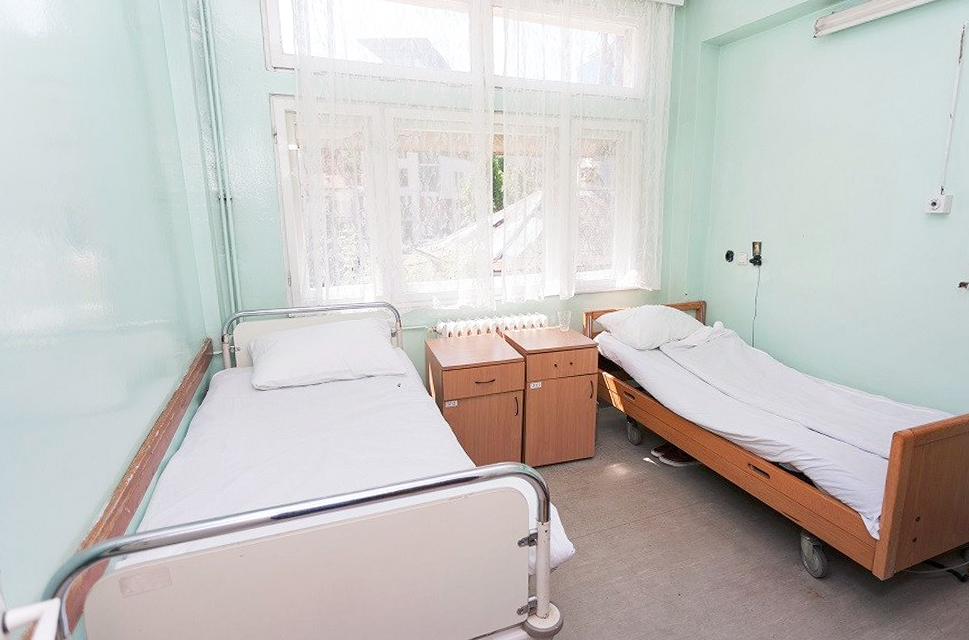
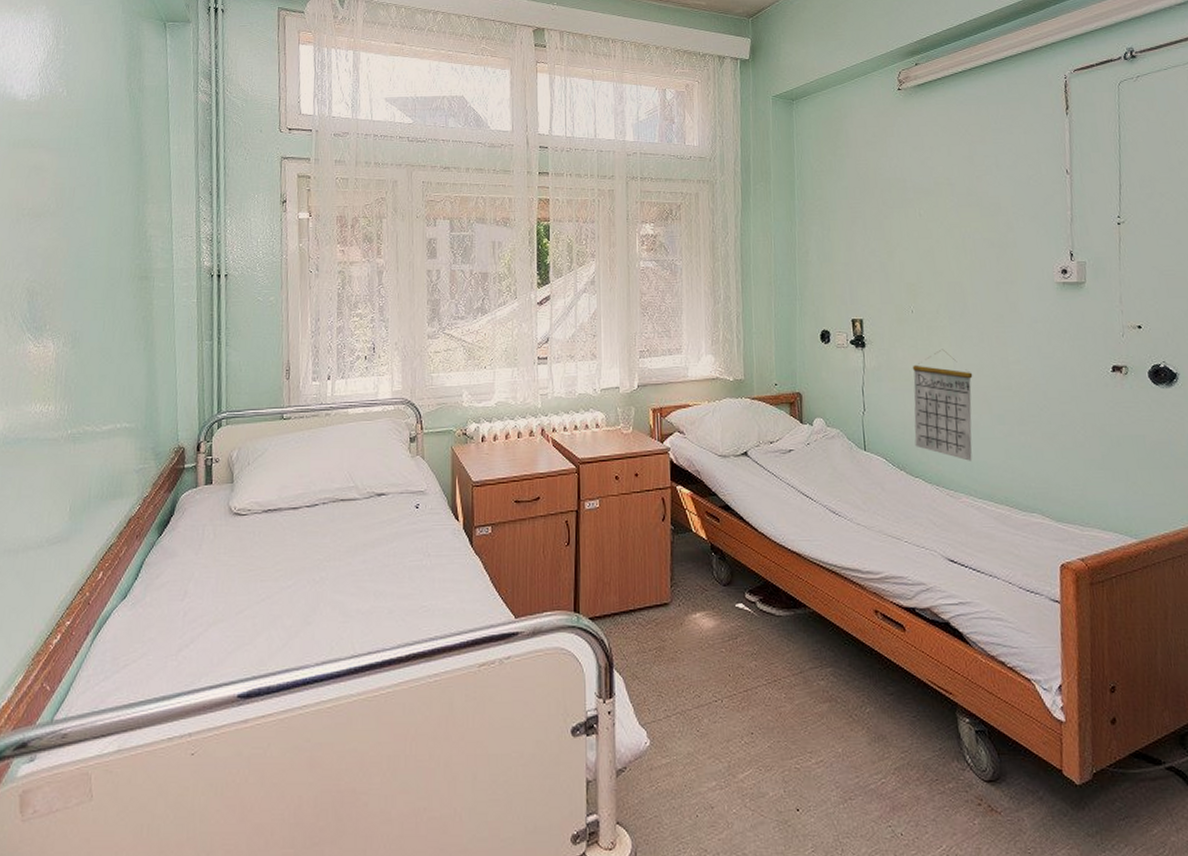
calendar: none [793,267,846,356] -> present [912,349,973,461]

